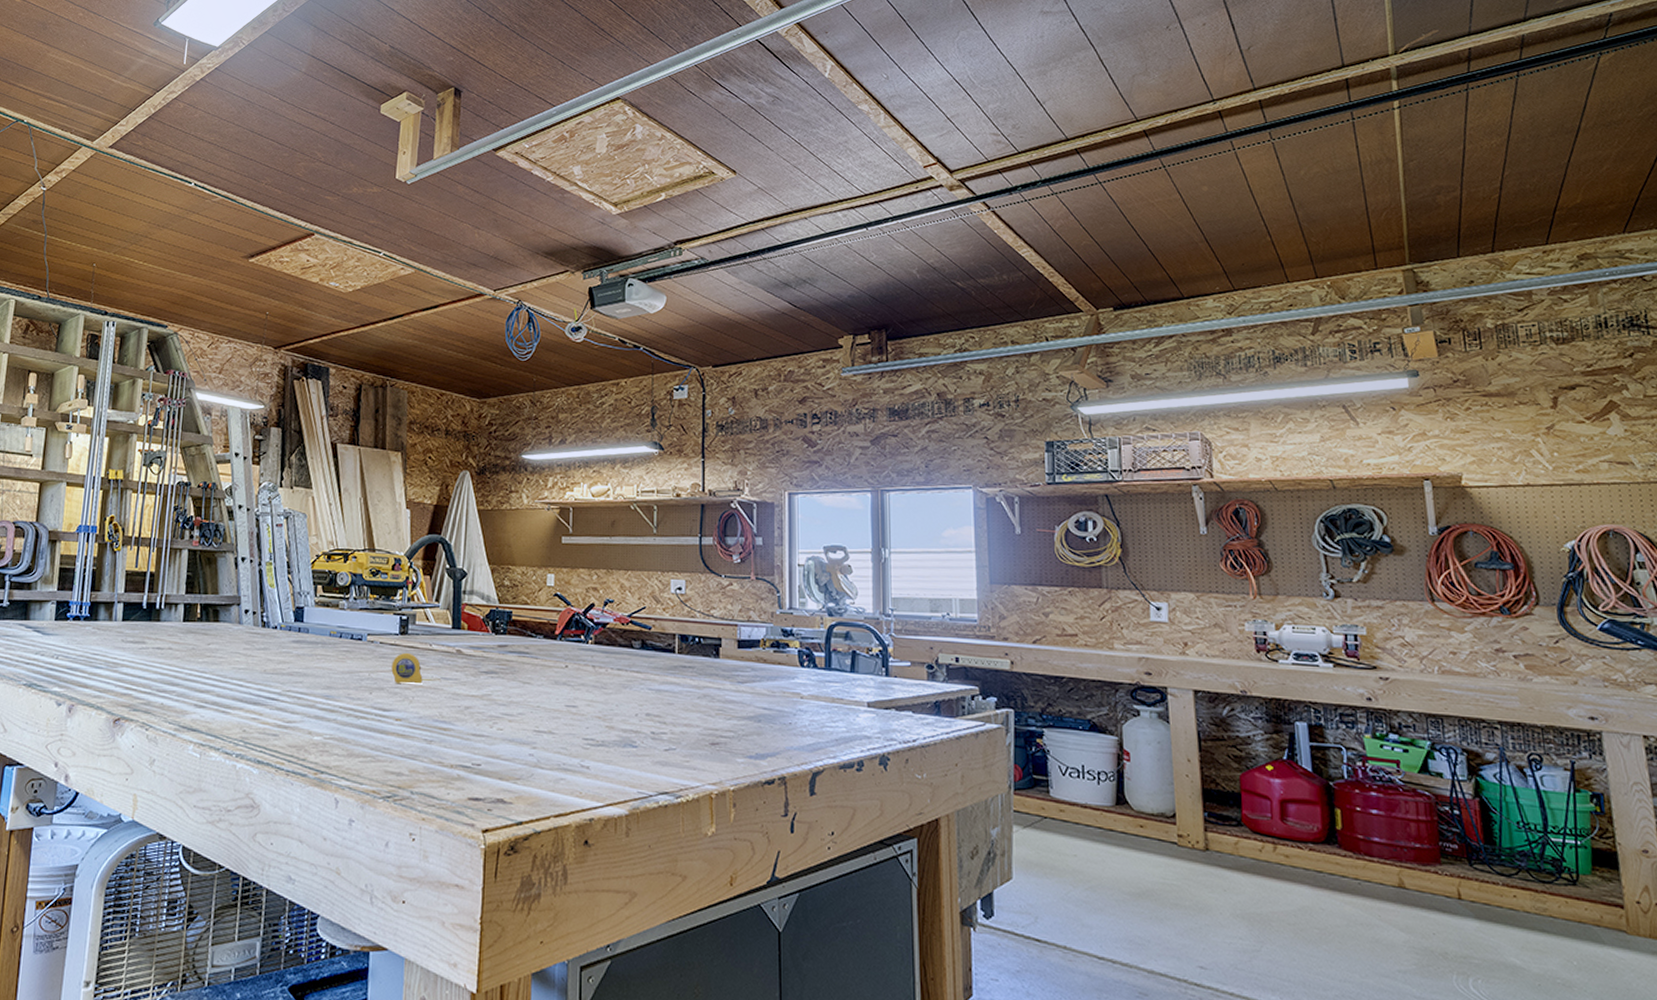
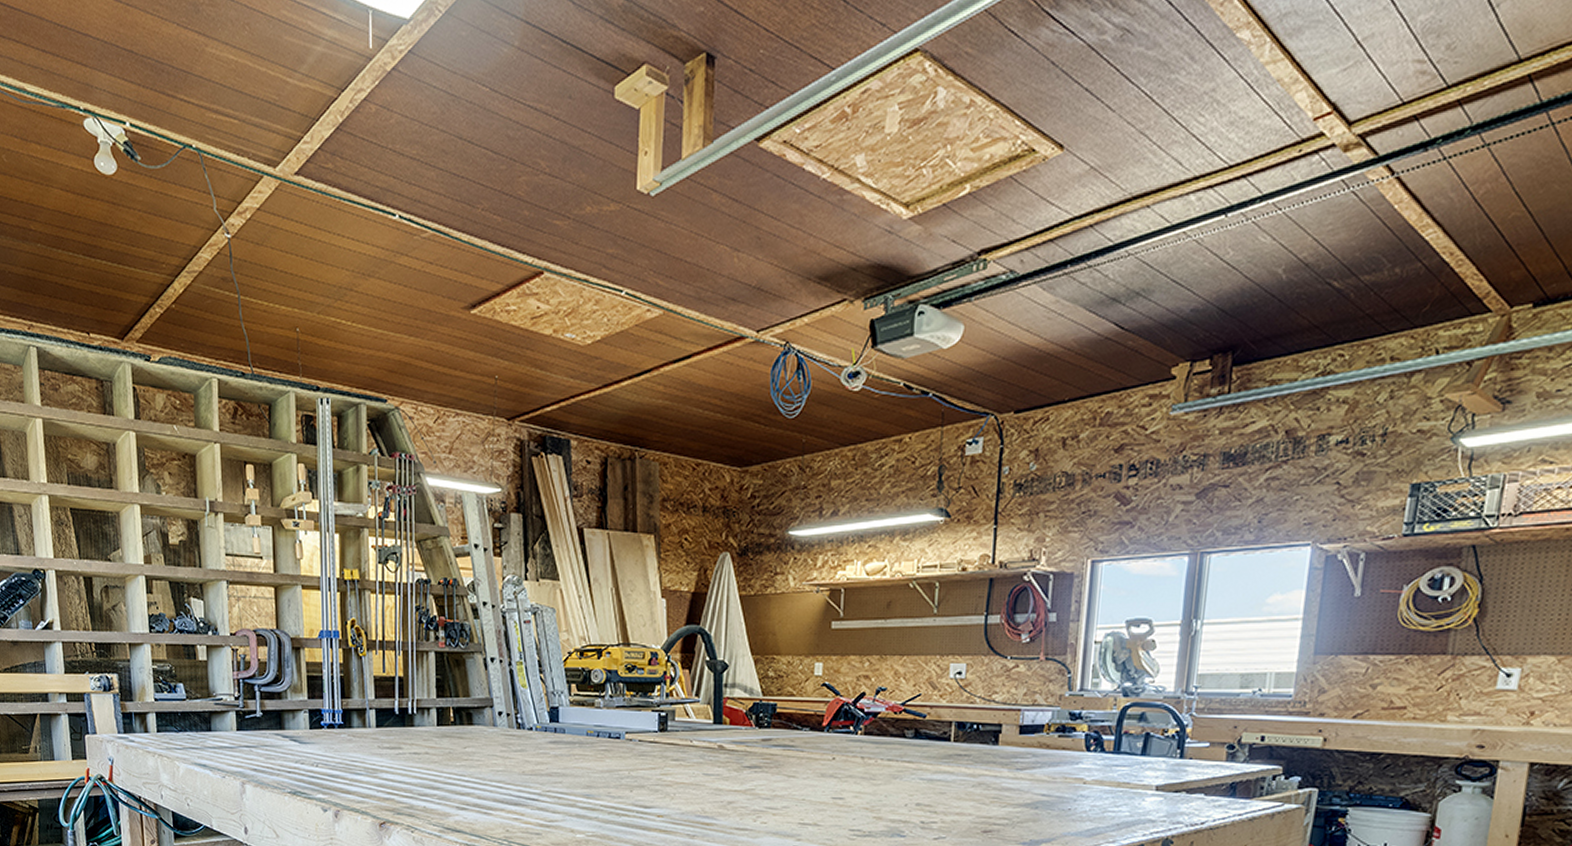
tape measure: present [391,652,442,684] -> none [651,749,703,782]

